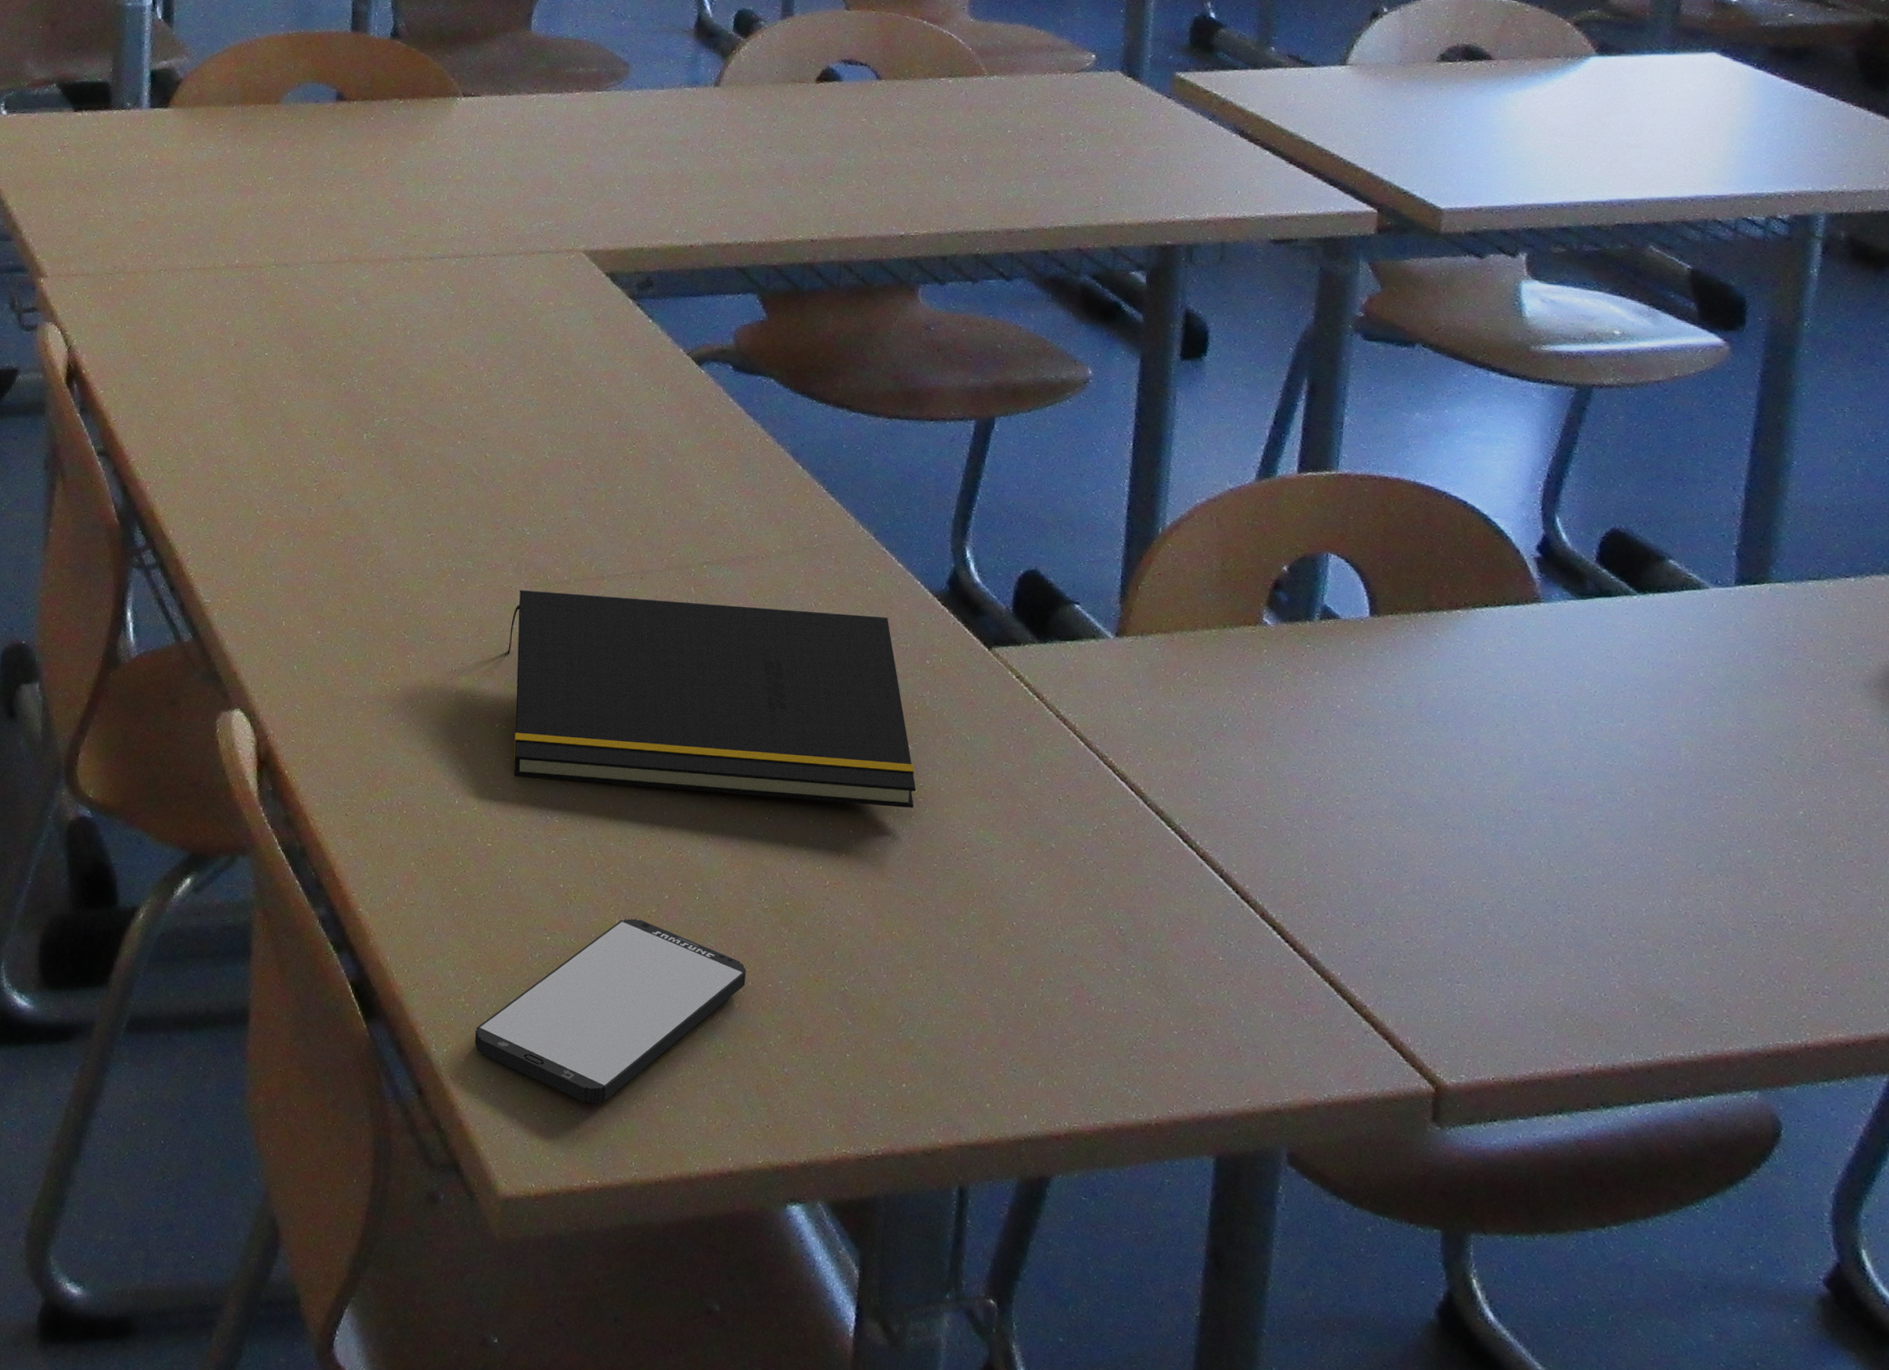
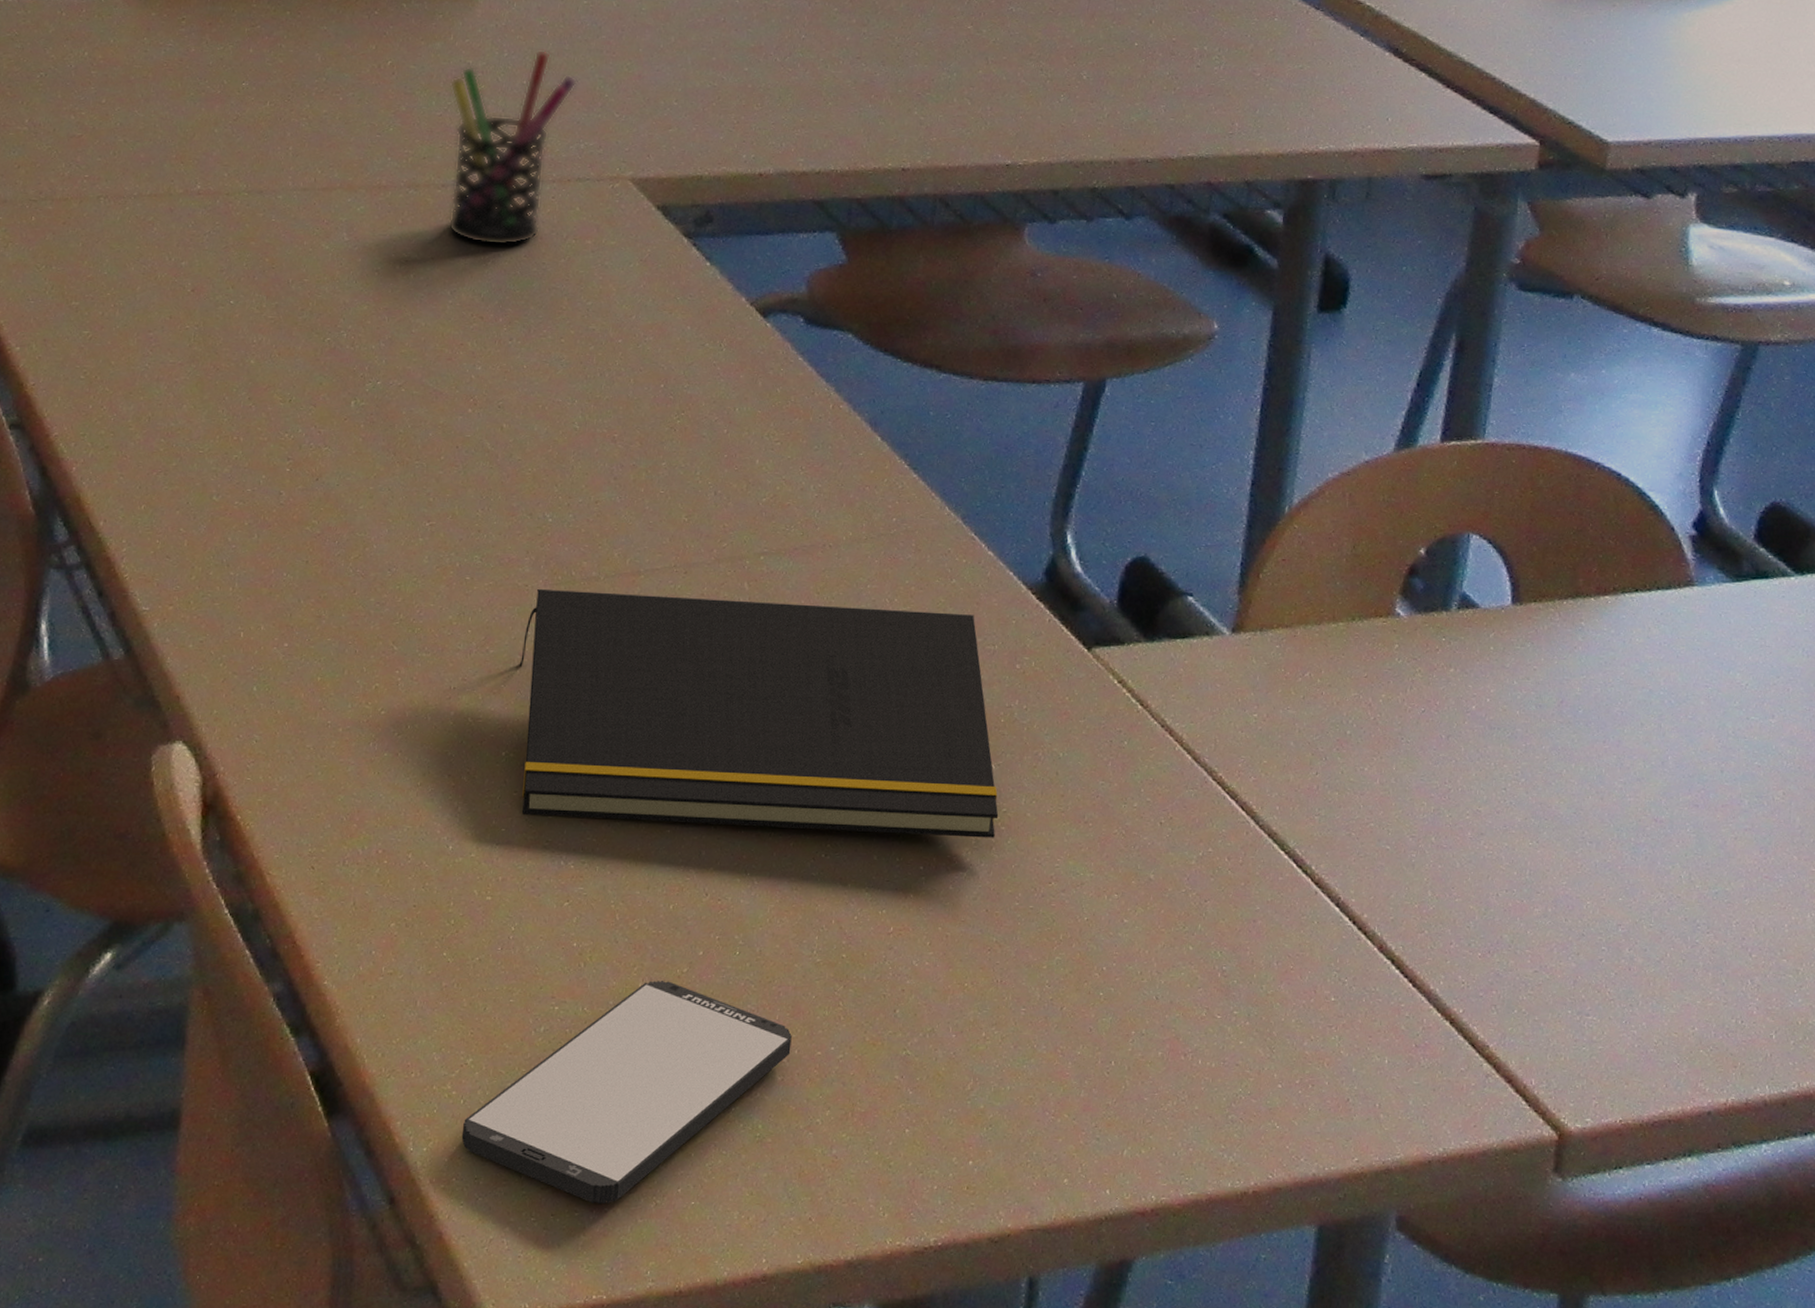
pen holder: none [434,145,536,308] -> present [448,49,577,246]

